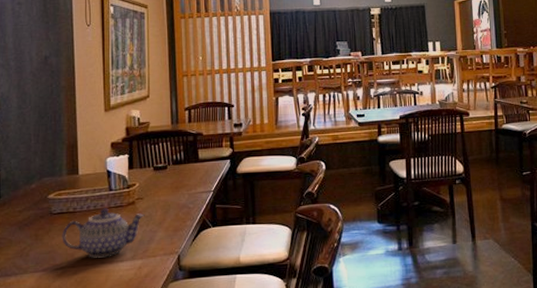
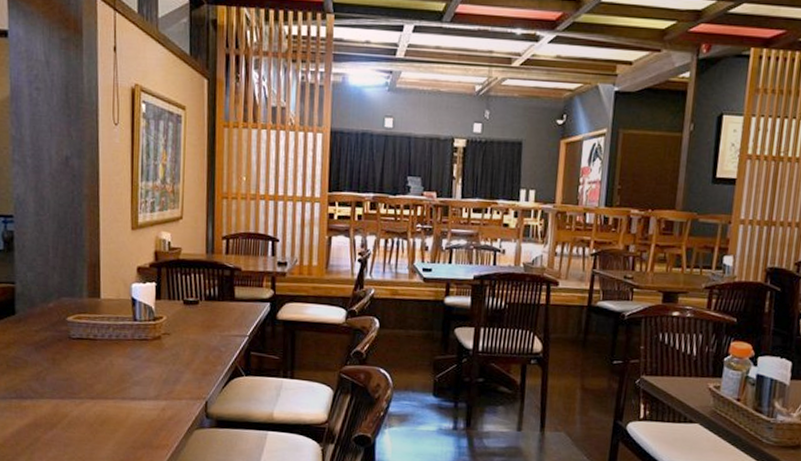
teapot: present [62,208,145,258] -> none [81,339,171,393]

